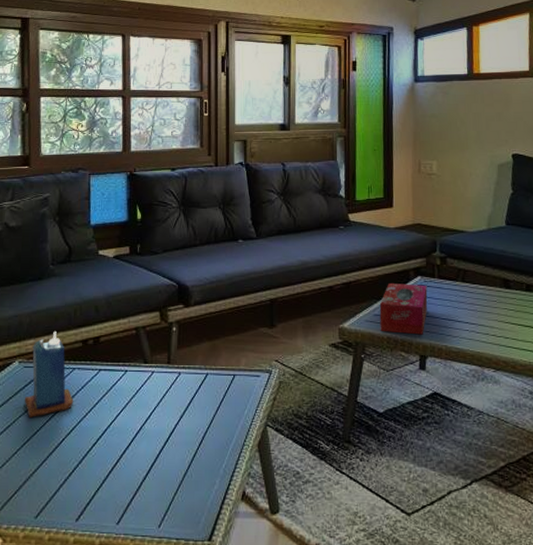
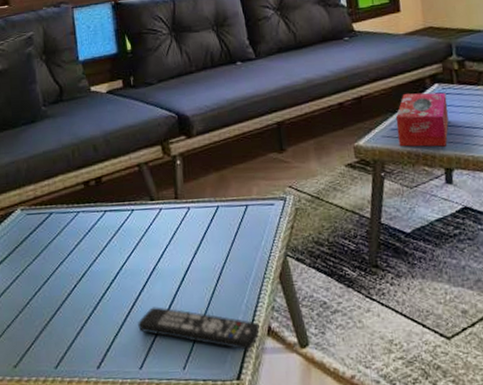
candle: present [24,330,74,417] -> none [30,174,82,266]
remote control: none [120,465,236,513] -> present [138,307,261,351]

